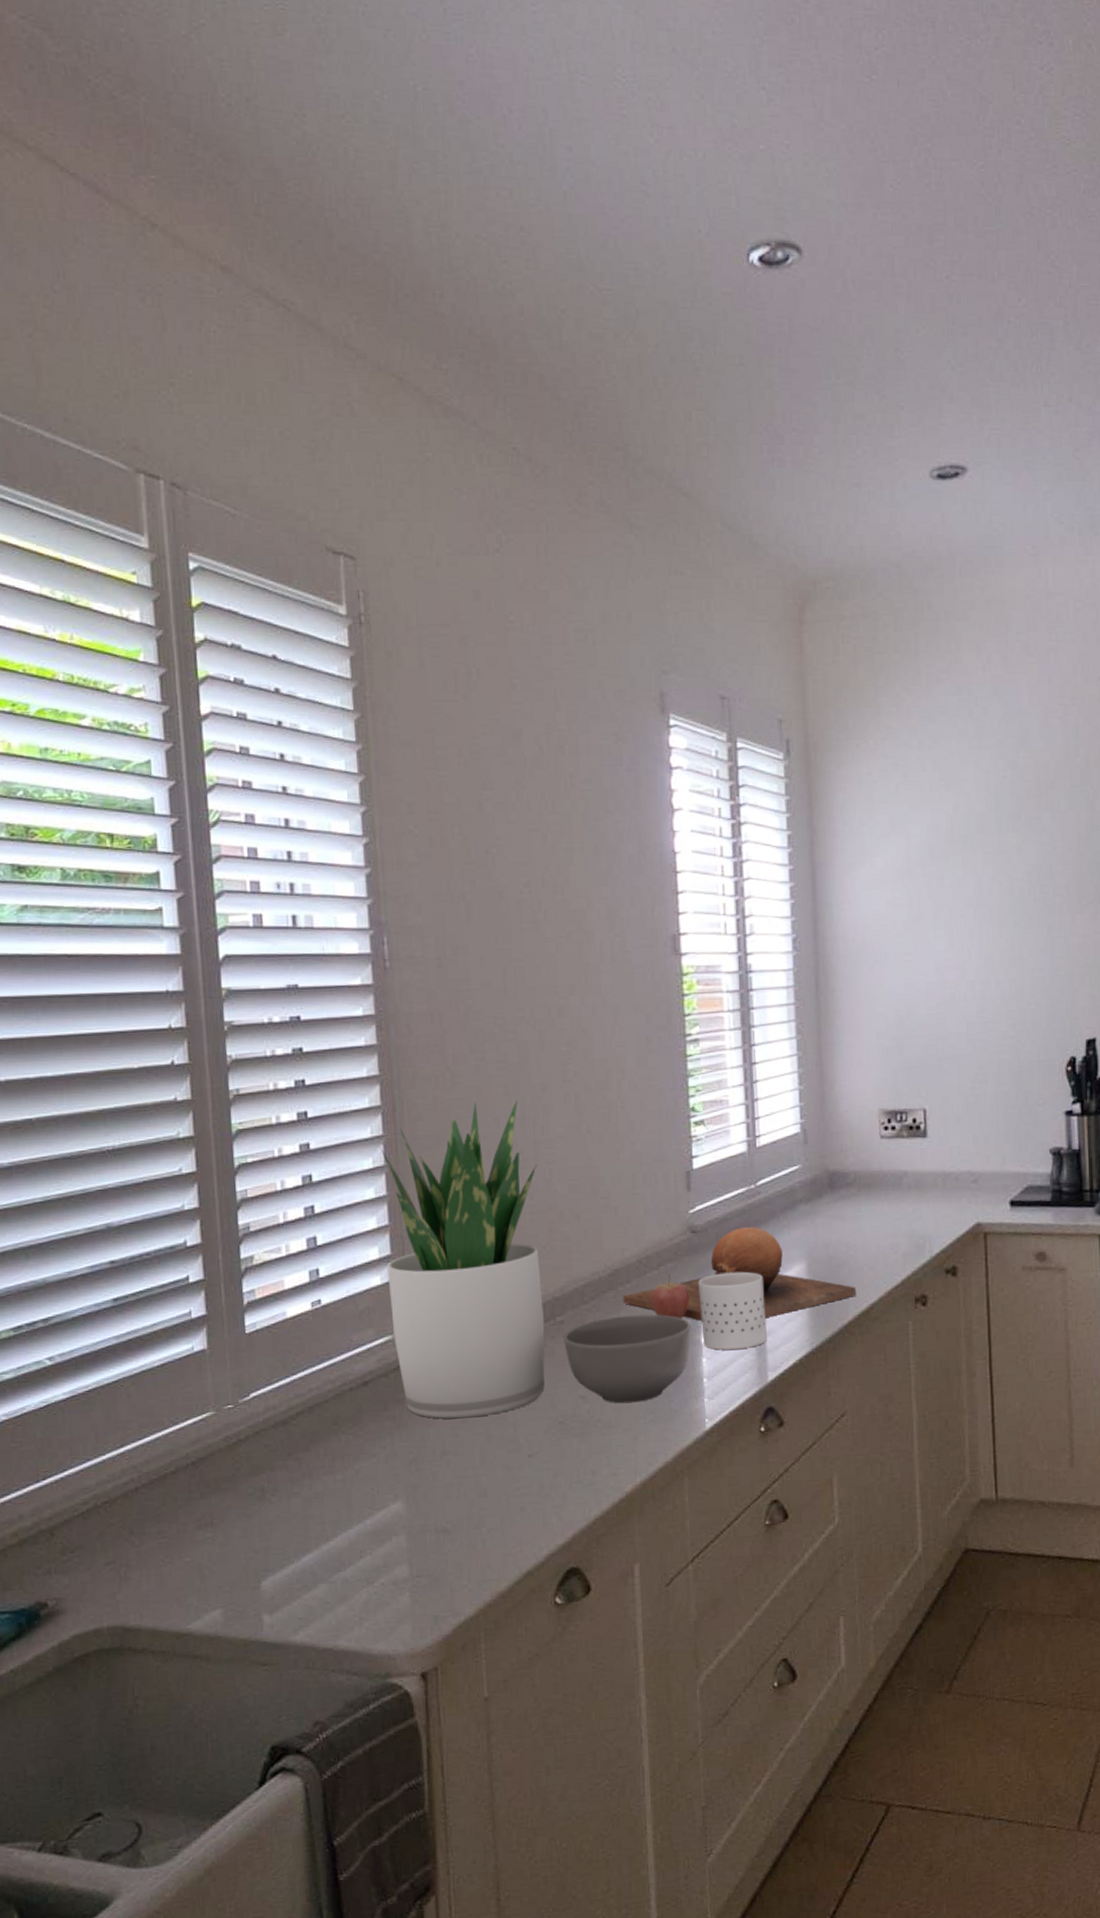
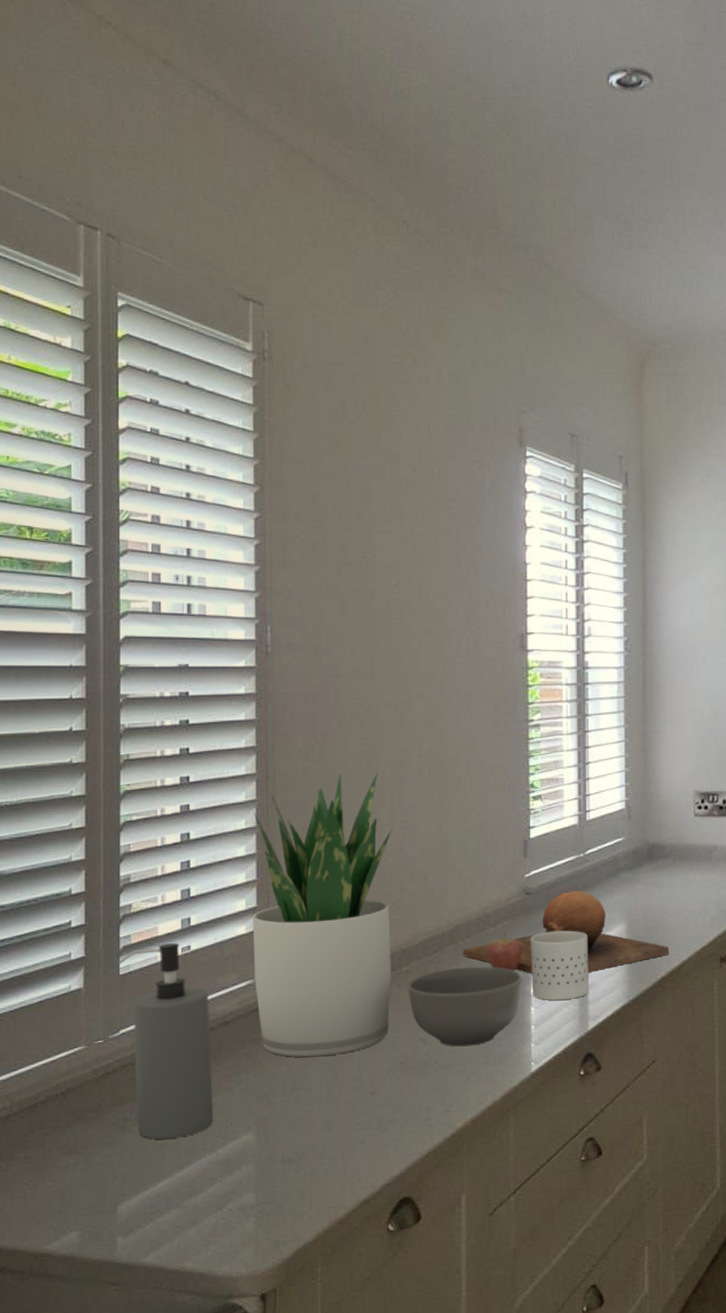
soap dispenser: none [243,1297,358,1511] -> present [118,943,213,1140]

